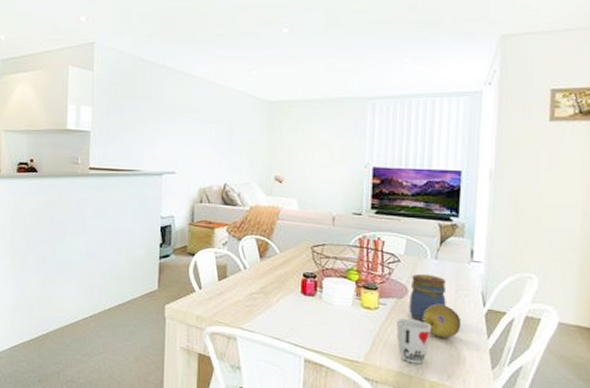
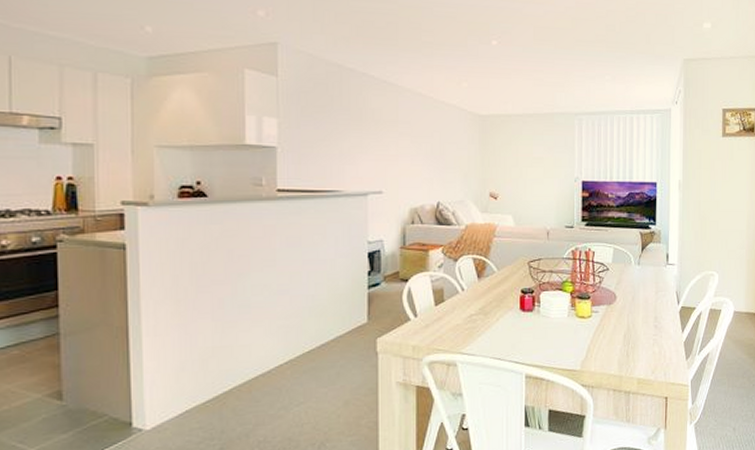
cup: present [396,318,432,364] -> none [608,322,637,365]
jar: present [409,273,447,322] -> none [618,279,648,324]
fruit: present [423,304,462,339] -> none [630,307,661,338]

